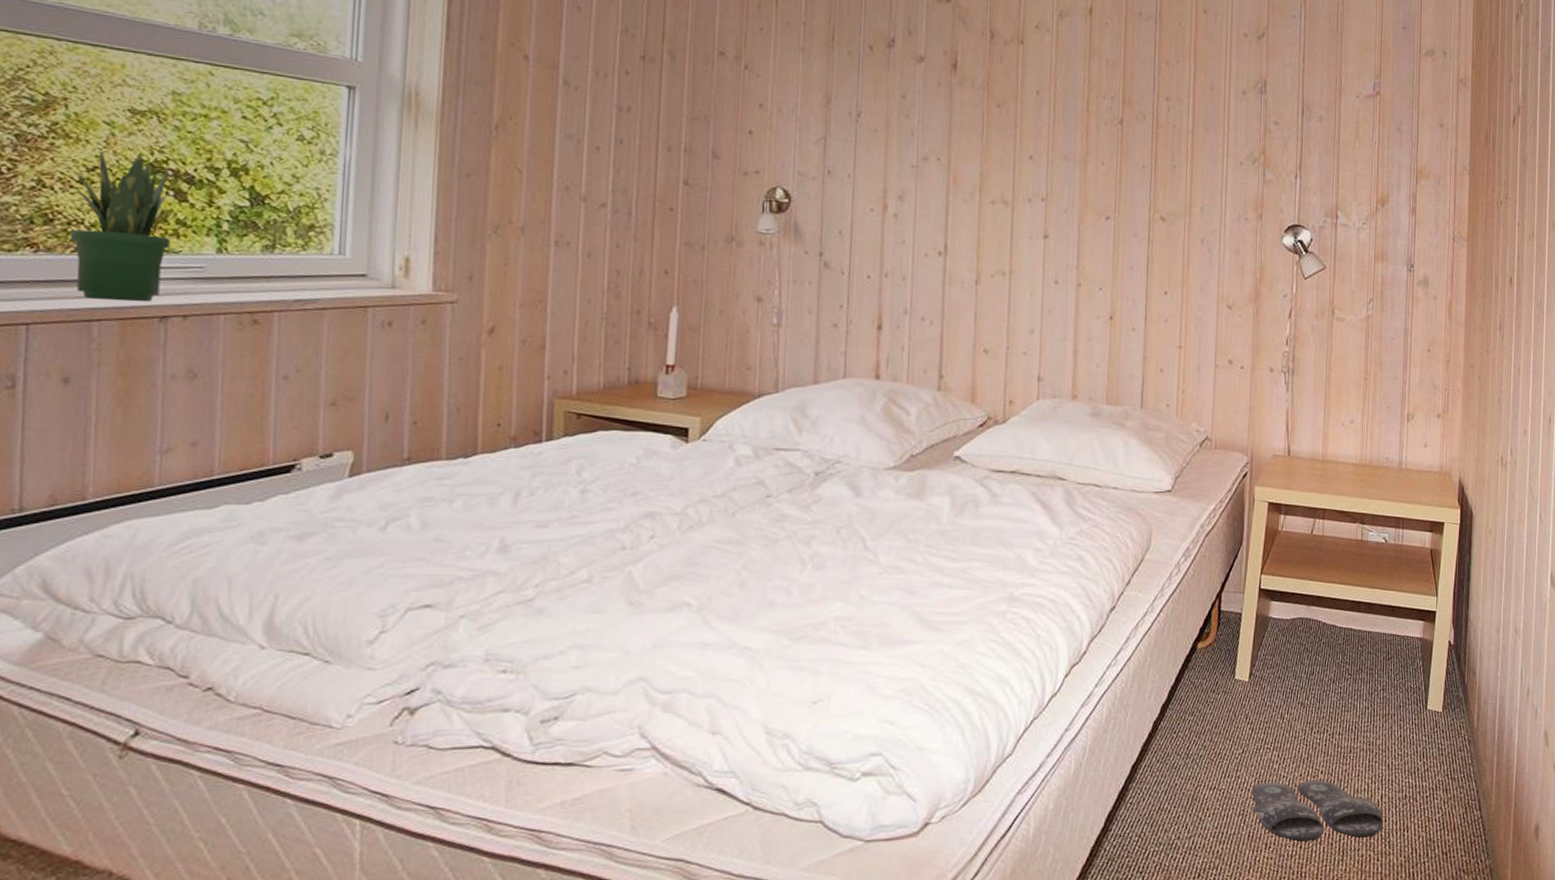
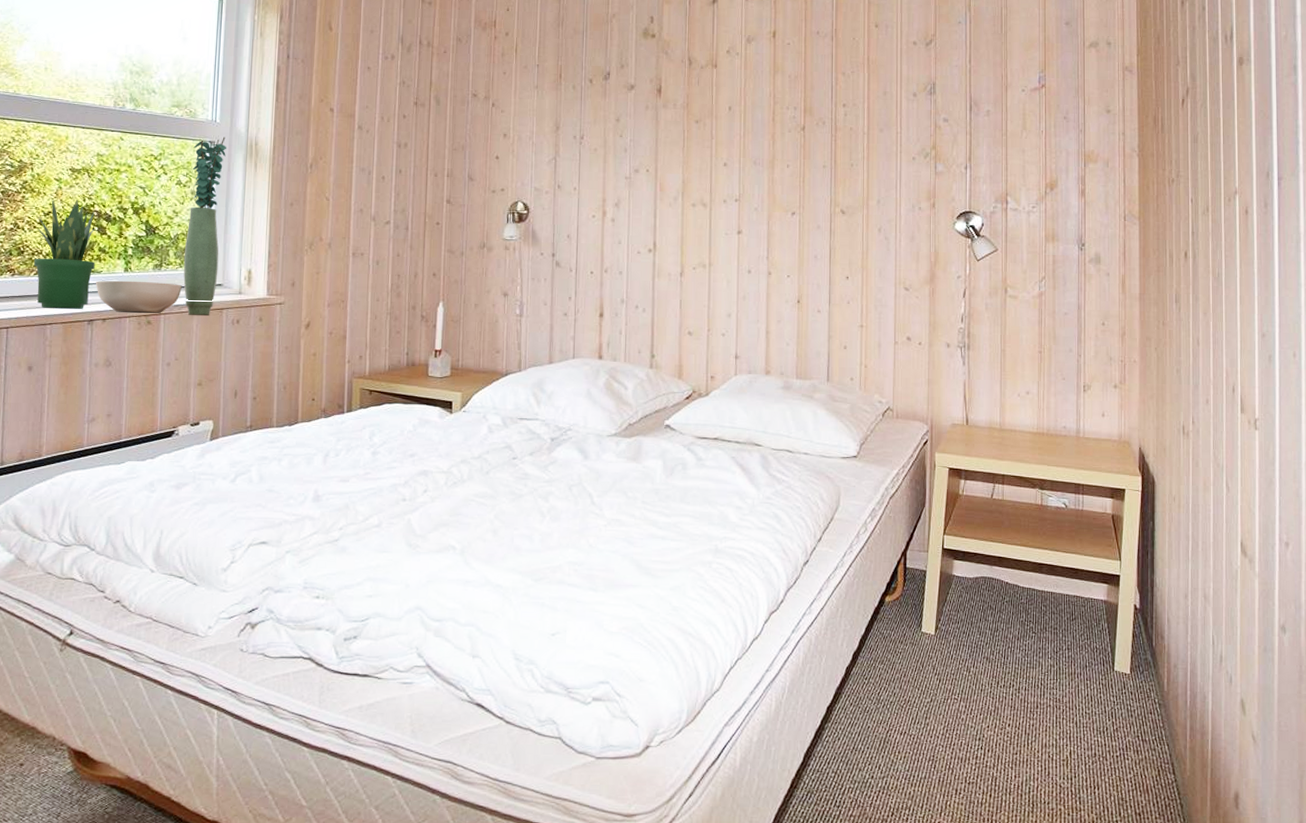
bowl: none [170,263,306,311] -> present [95,280,182,314]
vase: none [307,81,374,316] -> present [183,137,227,317]
slippers: present [1251,779,1383,841] -> none [940,731,1073,792]

